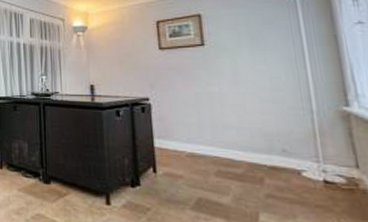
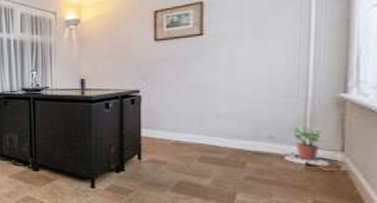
potted plant: none [302,139,334,178] -> present [291,126,322,161]

